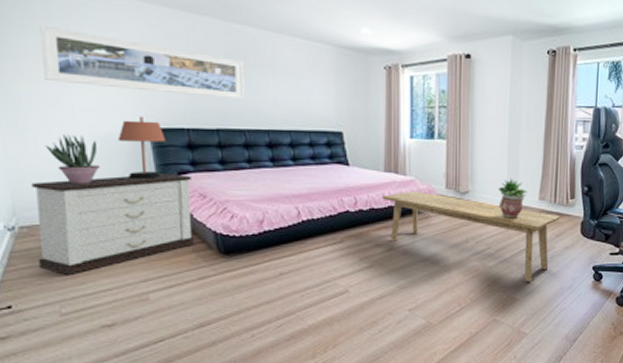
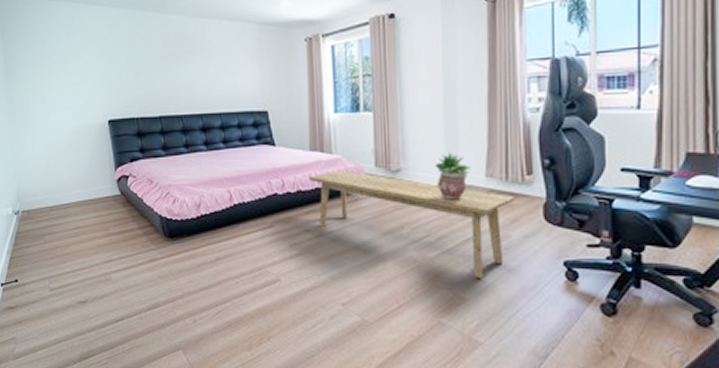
nightstand: present [32,174,195,275] -> none [29,161,145,254]
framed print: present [40,25,244,100] -> none [33,37,181,87]
potted plant: present [45,134,100,185] -> none [37,129,74,174]
table lamp: present [117,116,166,180] -> none [86,109,121,168]

